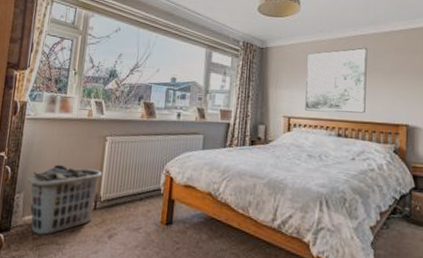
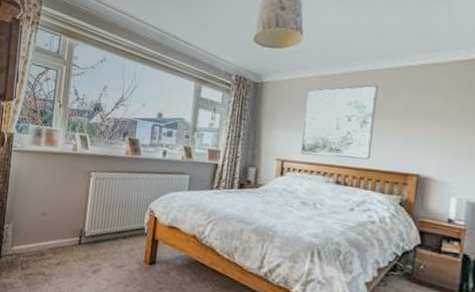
clothes hamper: present [27,164,103,235] -> none [15,197,87,266]

